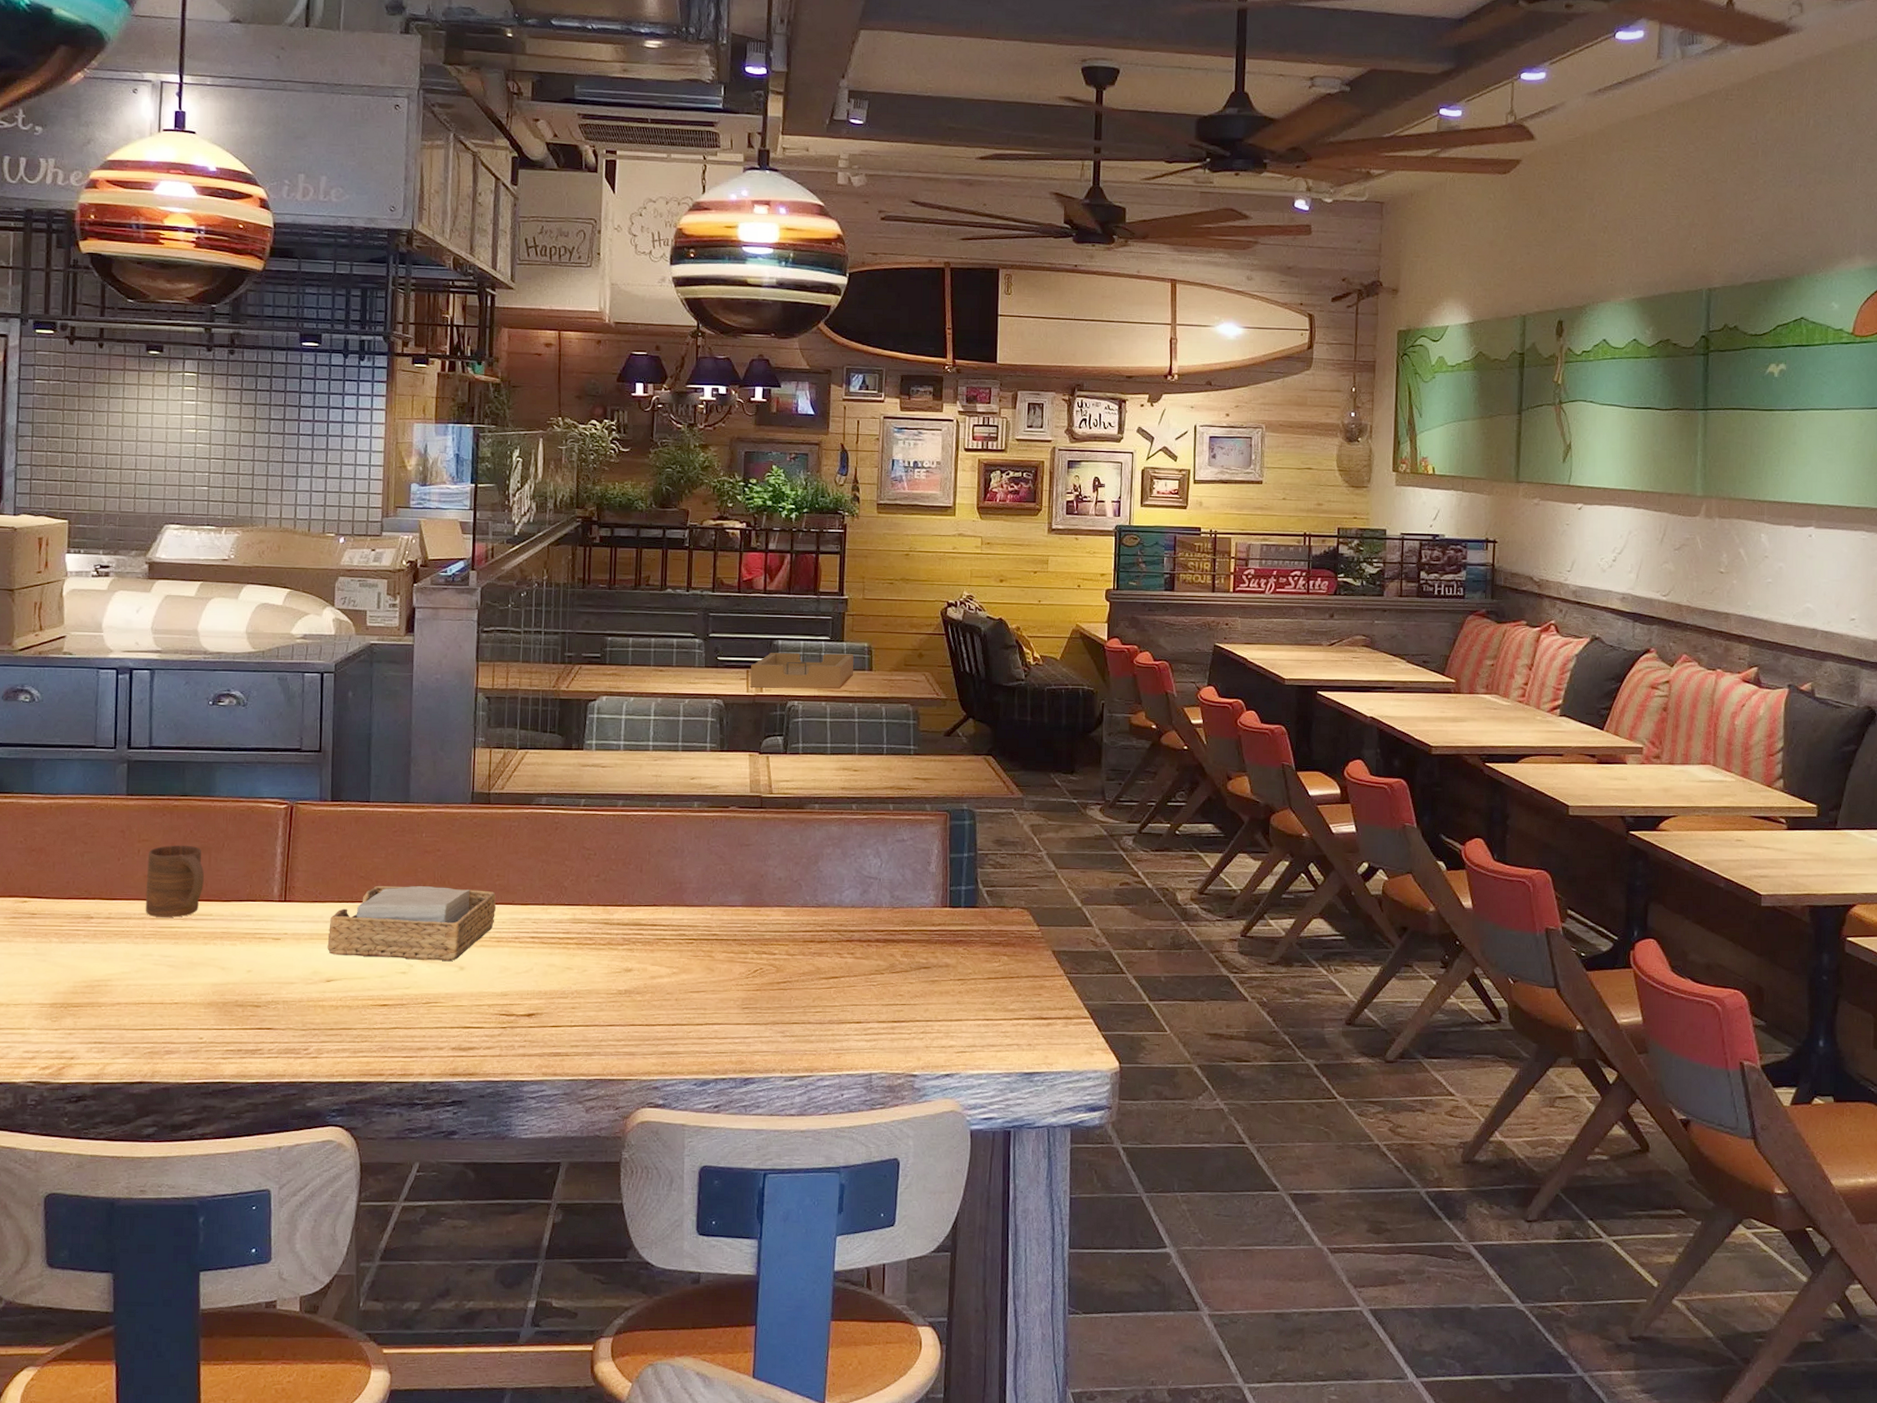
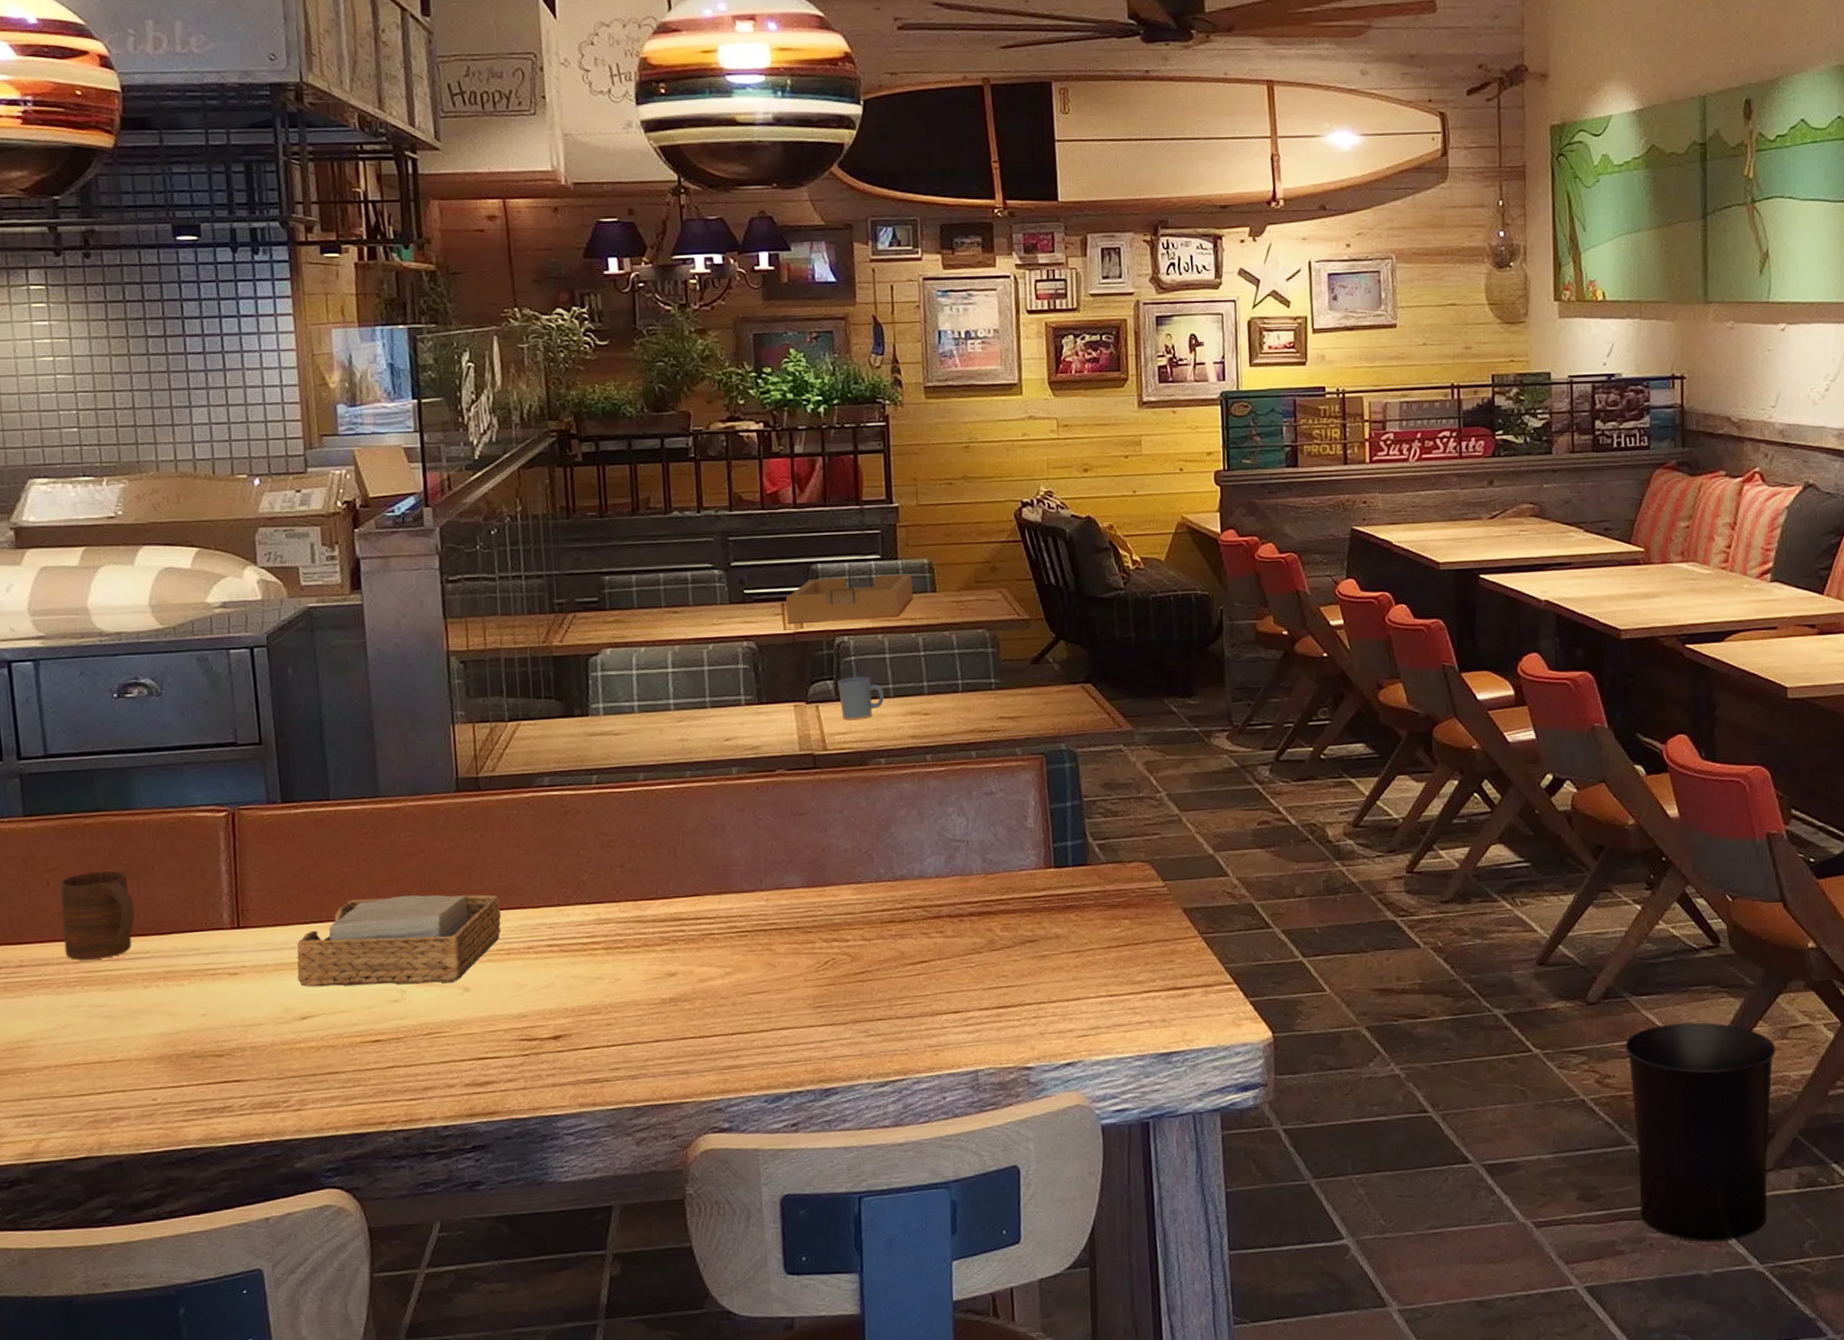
mug: none [786,735,823,771] -> present [838,676,885,721]
waste bin: none [1416,1085,1545,1279] -> present [1625,1022,1776,1241]

